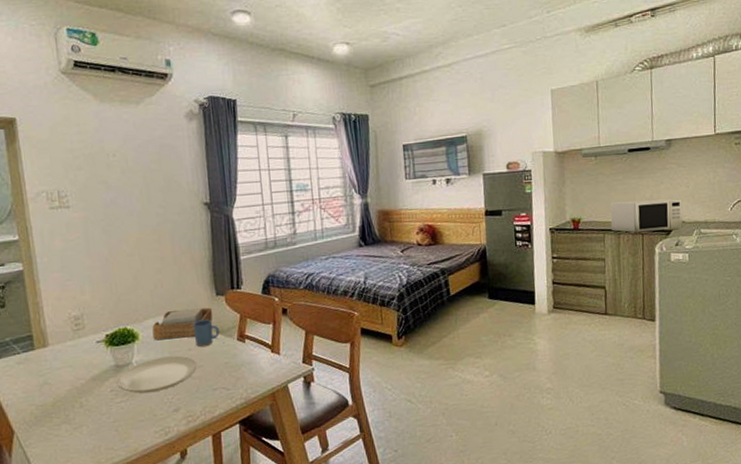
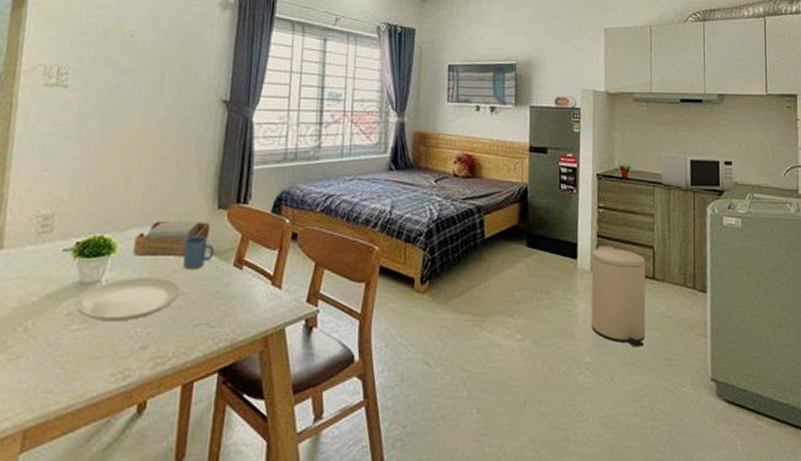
pedal bin: none [548,290,600,372] -> present [591,246,646,346]

